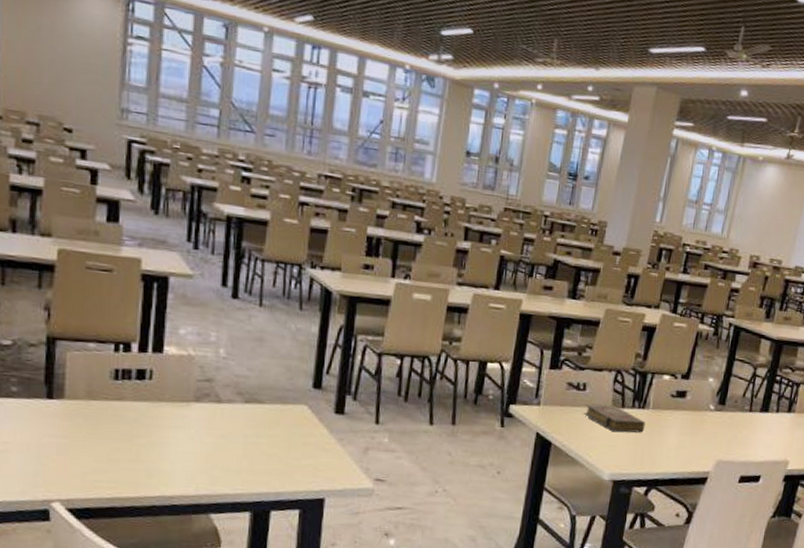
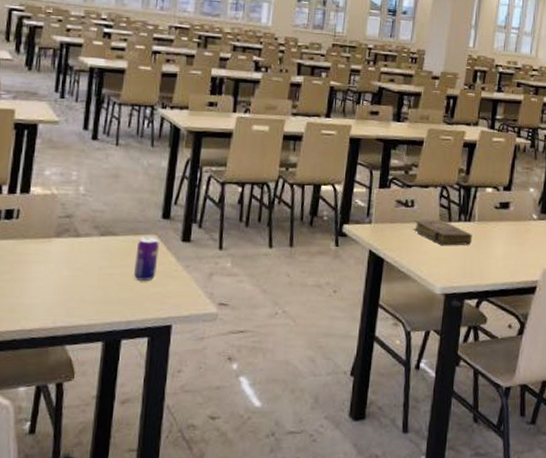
beverage can: none [282,405,310,453] -> present [133,236,159,282]

